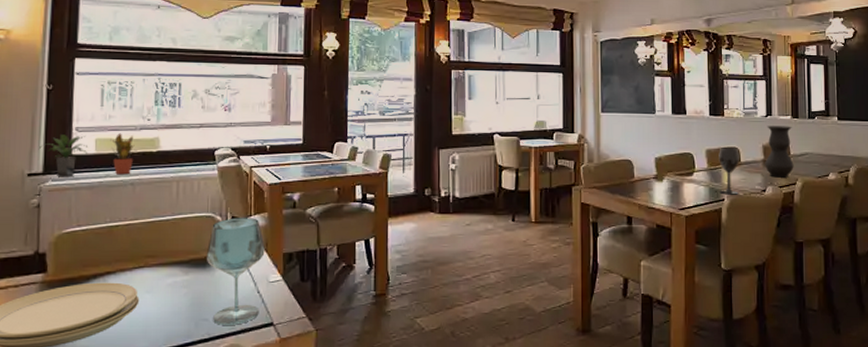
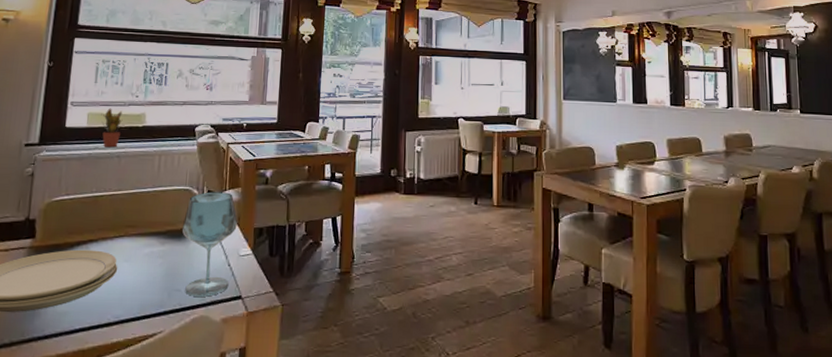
potted plant: present [41,135,88,177] -> none [39,108,81,148]
wine glass: present [719,146,739,195] -> none [680,136,701,185]
vase: present [765,126,794,178] -> none [727,117,757,170]

